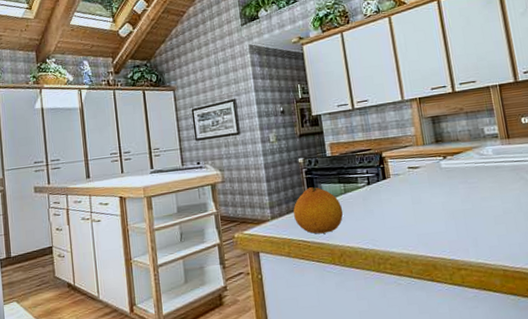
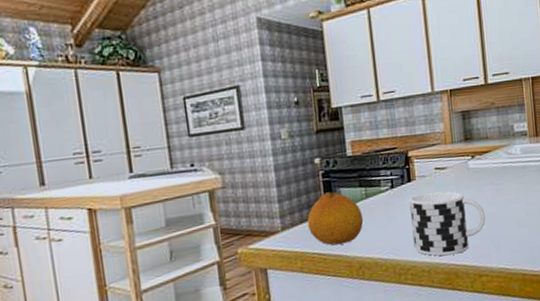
cup: none [385,188,461,249] -> present [409,191,486,256]

